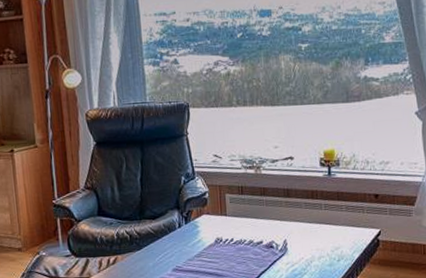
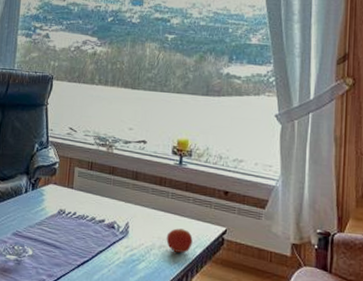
apple: none [324,237,350,260] -> present [166,228,193,253]

